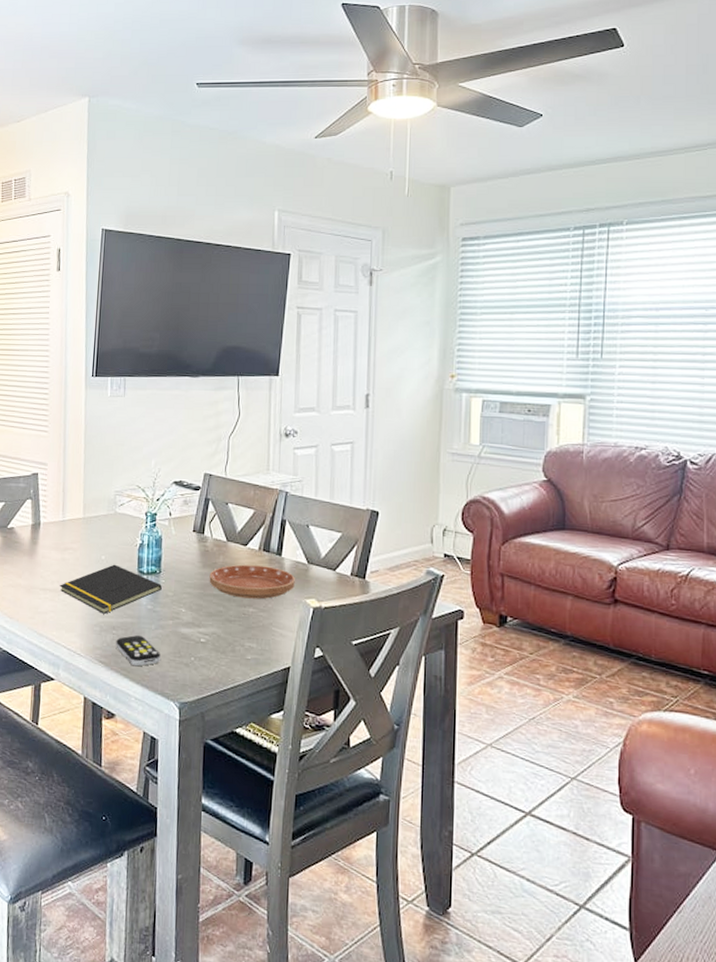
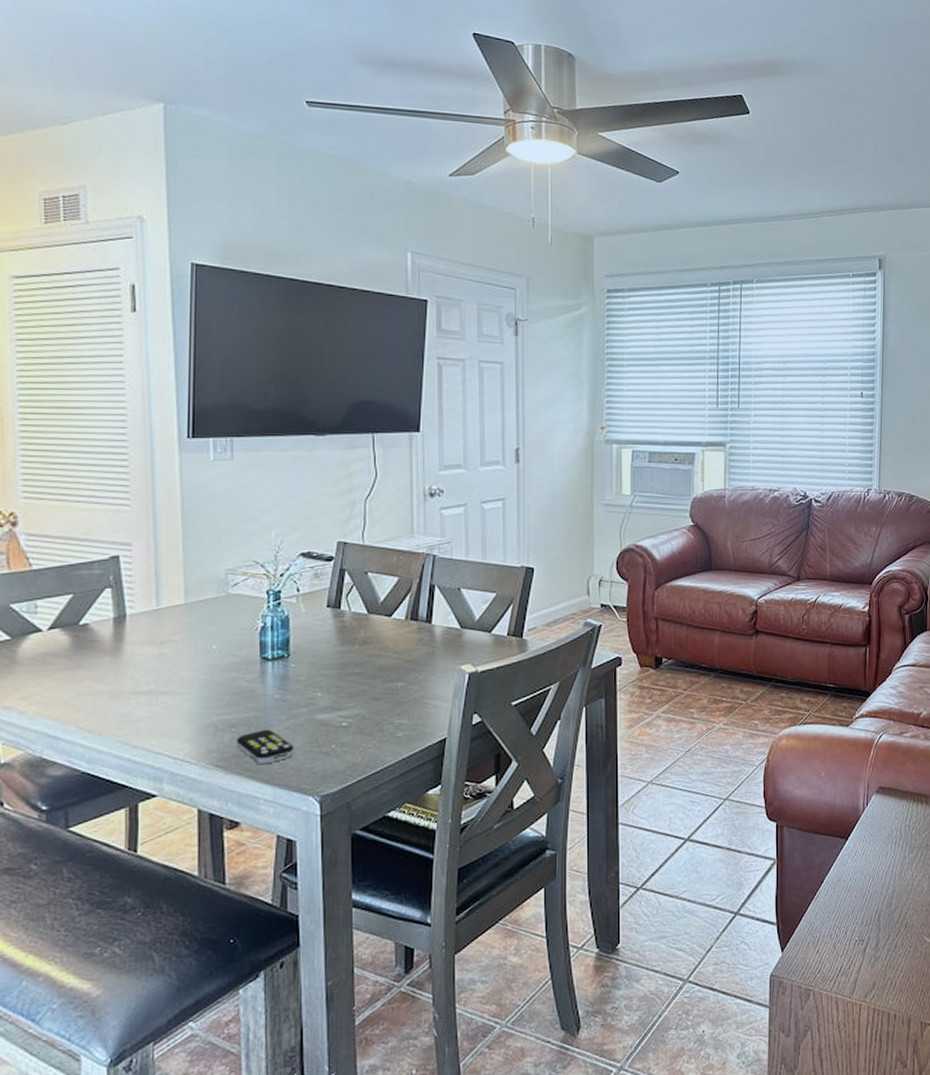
notepad: present [60,564,162,614] -> none [157,653,292,711]
saucer: present [209,564,295,599] -> none [349,636,448,673]

